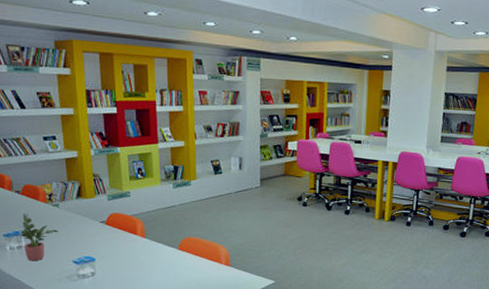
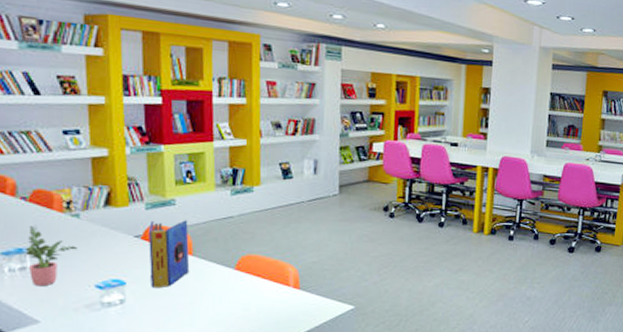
book: none [110,209,143,264] -> present [148,220,190,289]

